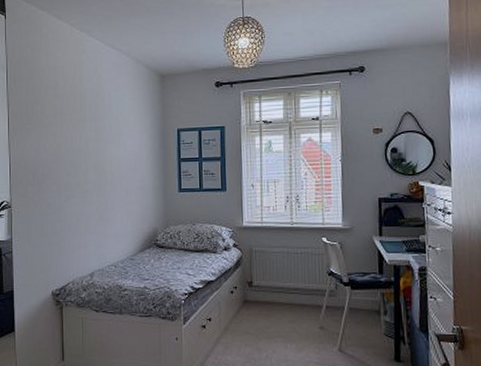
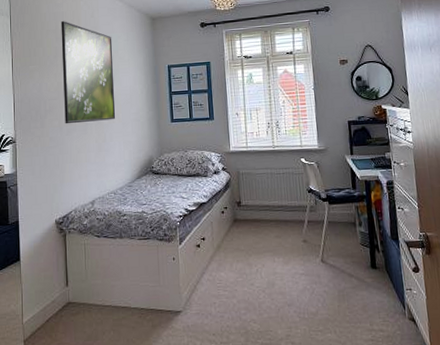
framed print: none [61,76,119,190] -> present [61,21,116,124]

